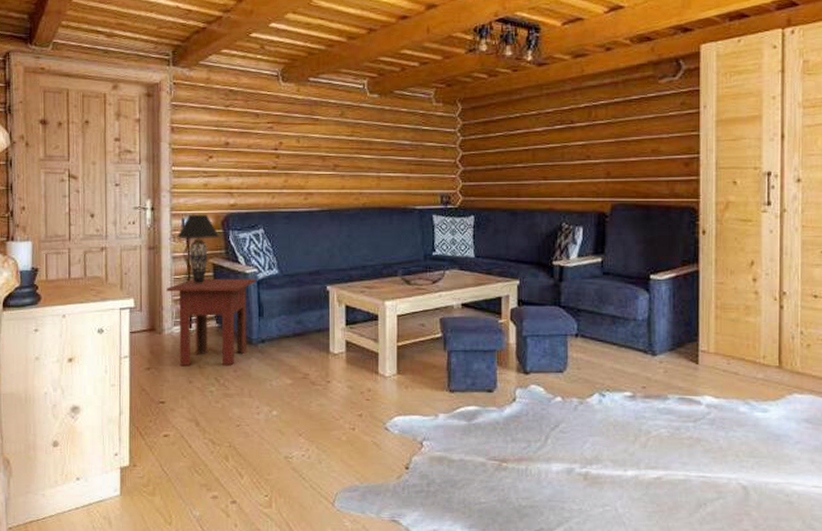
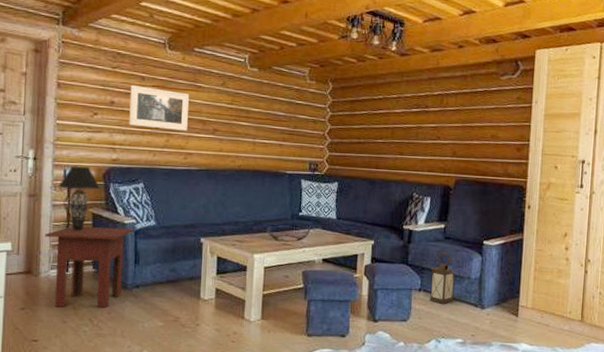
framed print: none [245,124,307,169] -> present [129,85,190,131]
lantern: none [588,290,618,351] -> present [430,252,455,304]

